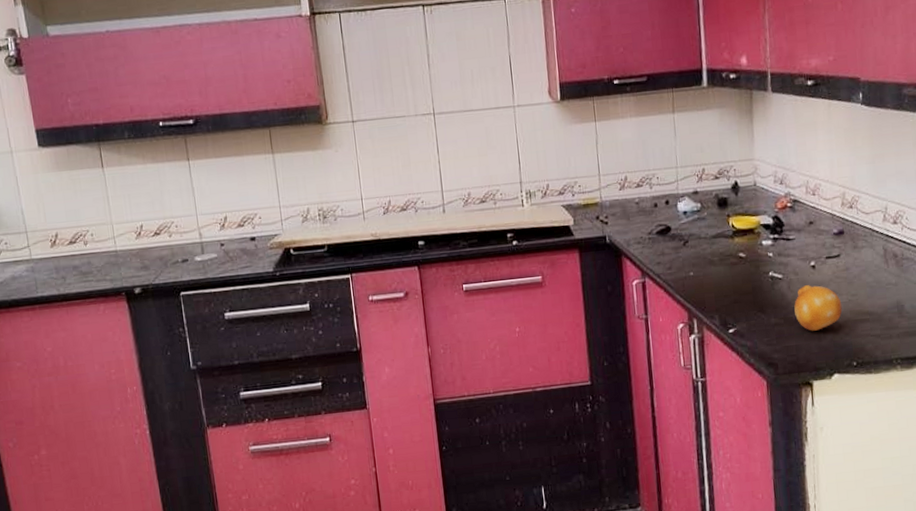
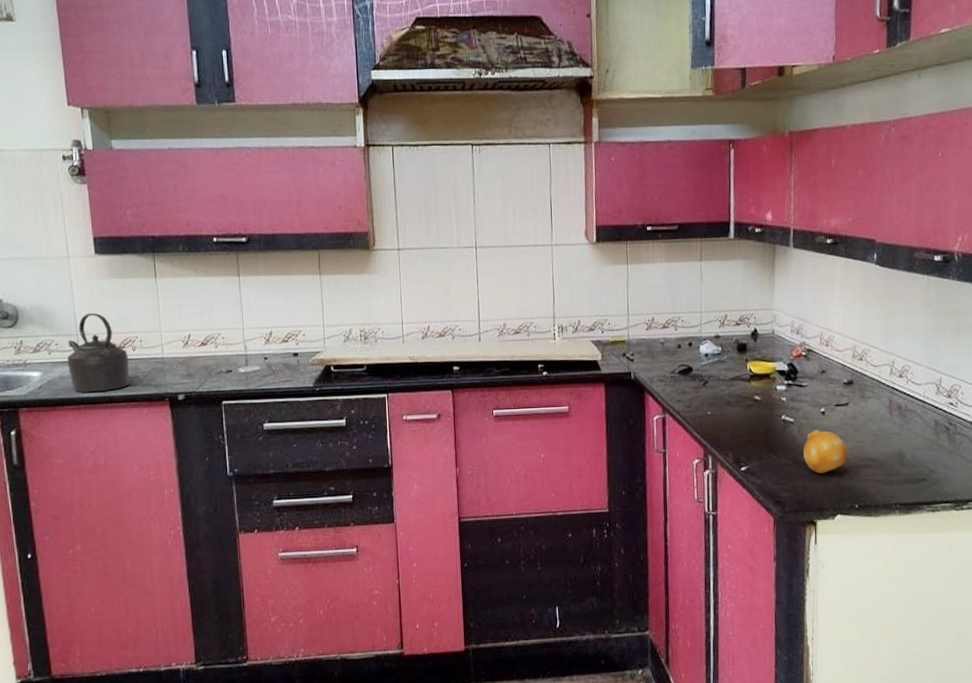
kettle: none [17,208,84,292] -> present [67,312,130,393]

